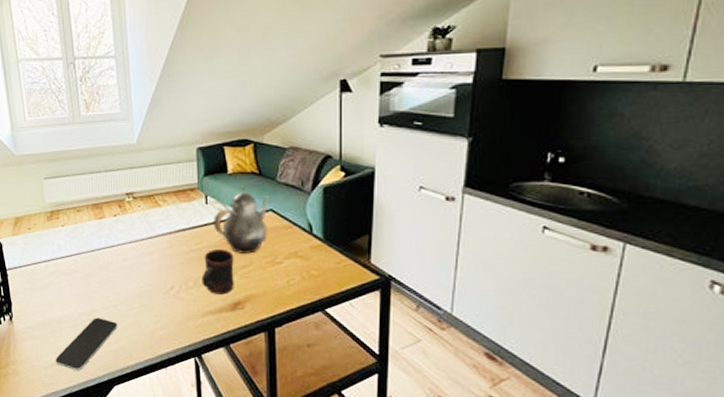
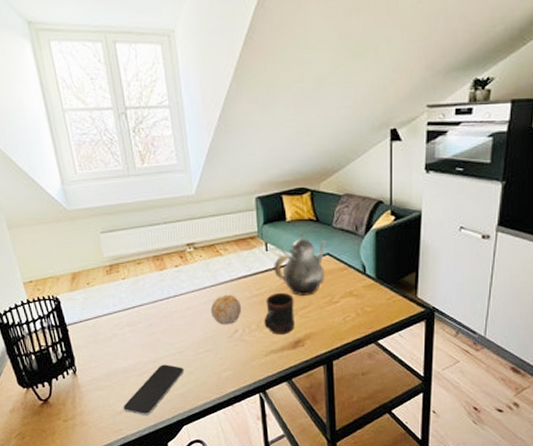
fruit: none [147,247,179,280] -> present [210,294,242,325]

